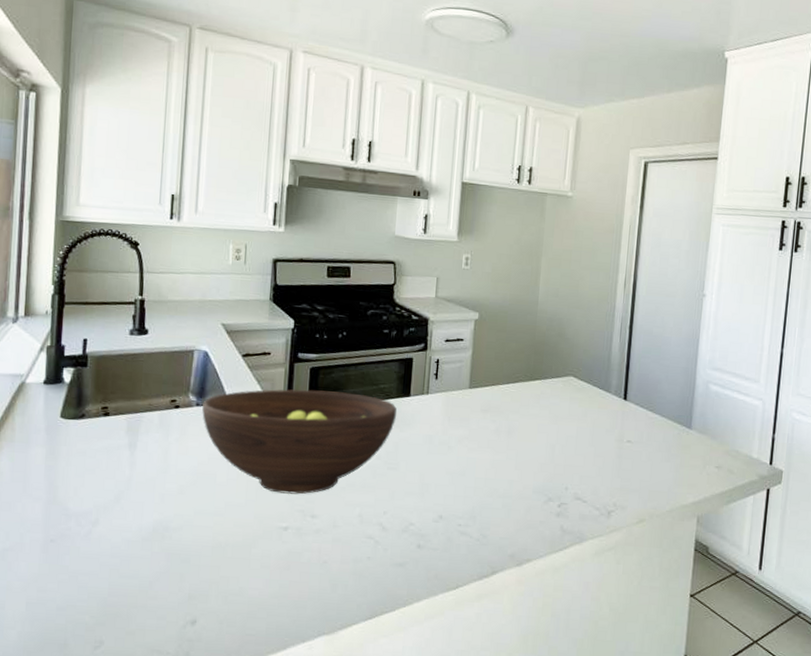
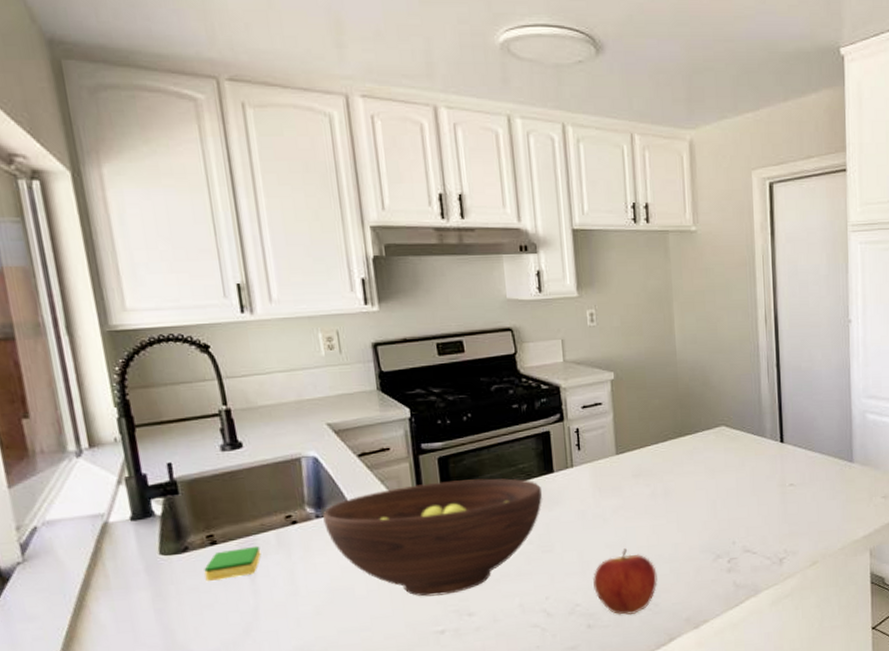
dish sponge: none [93,422,144,449] -> present [204,546,261,582]
apple: none [429,477,490,543] -> present [593,548,658,615]

